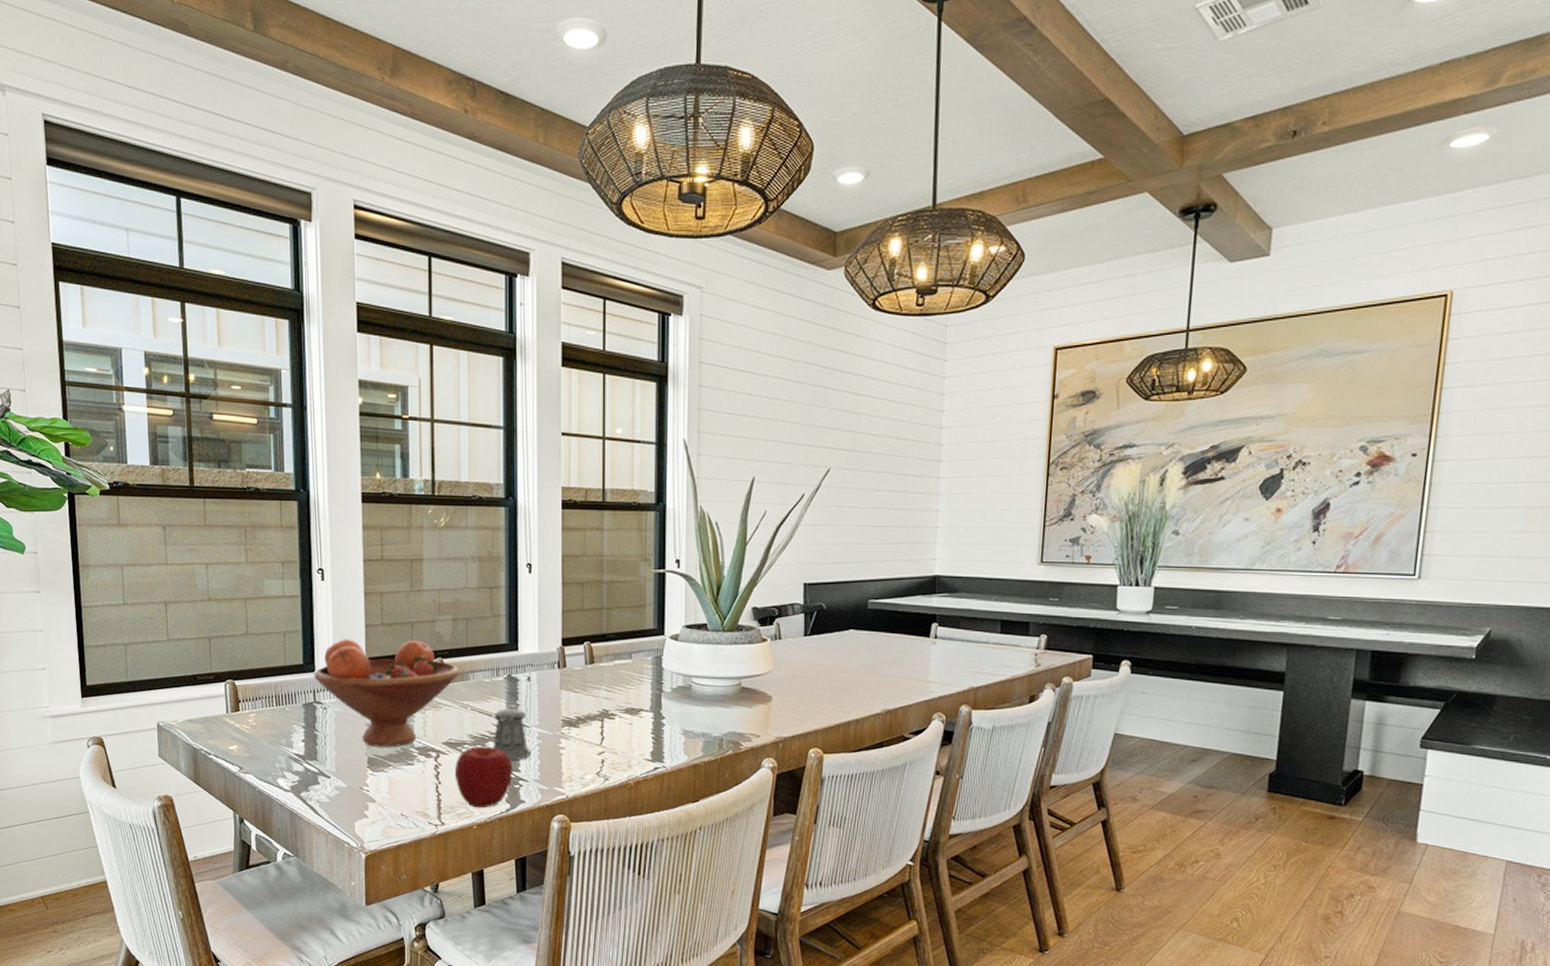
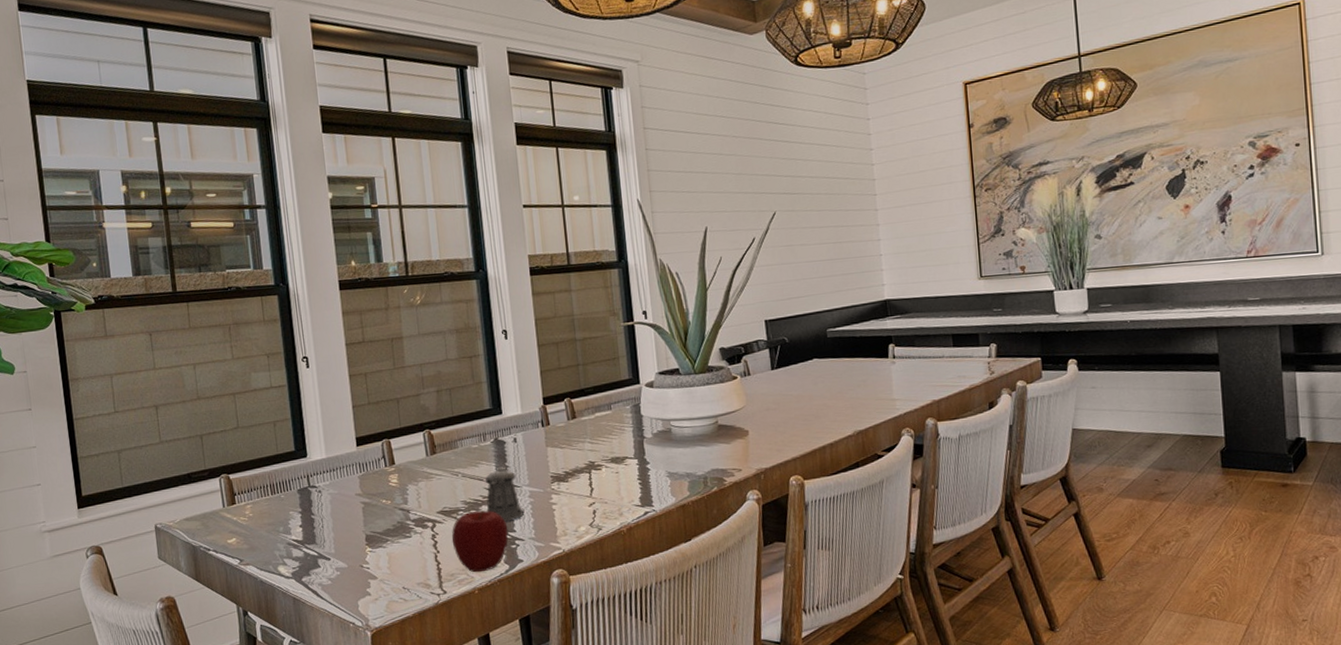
fruit bowl: present [314,639,460,747] -> none [306,415,448,524]

